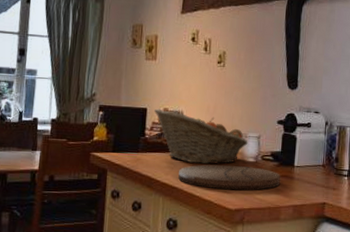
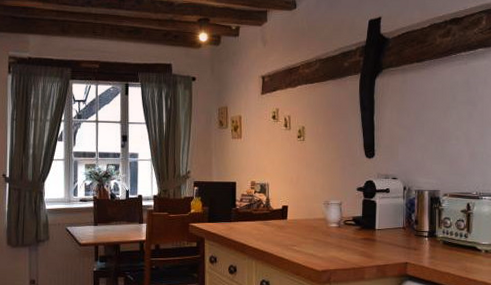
fruit basket: present [154,108,248,165] -> none [243,182,330,231]
cutting board: present [178,164,280,191] -> none [268,230,363,253]

